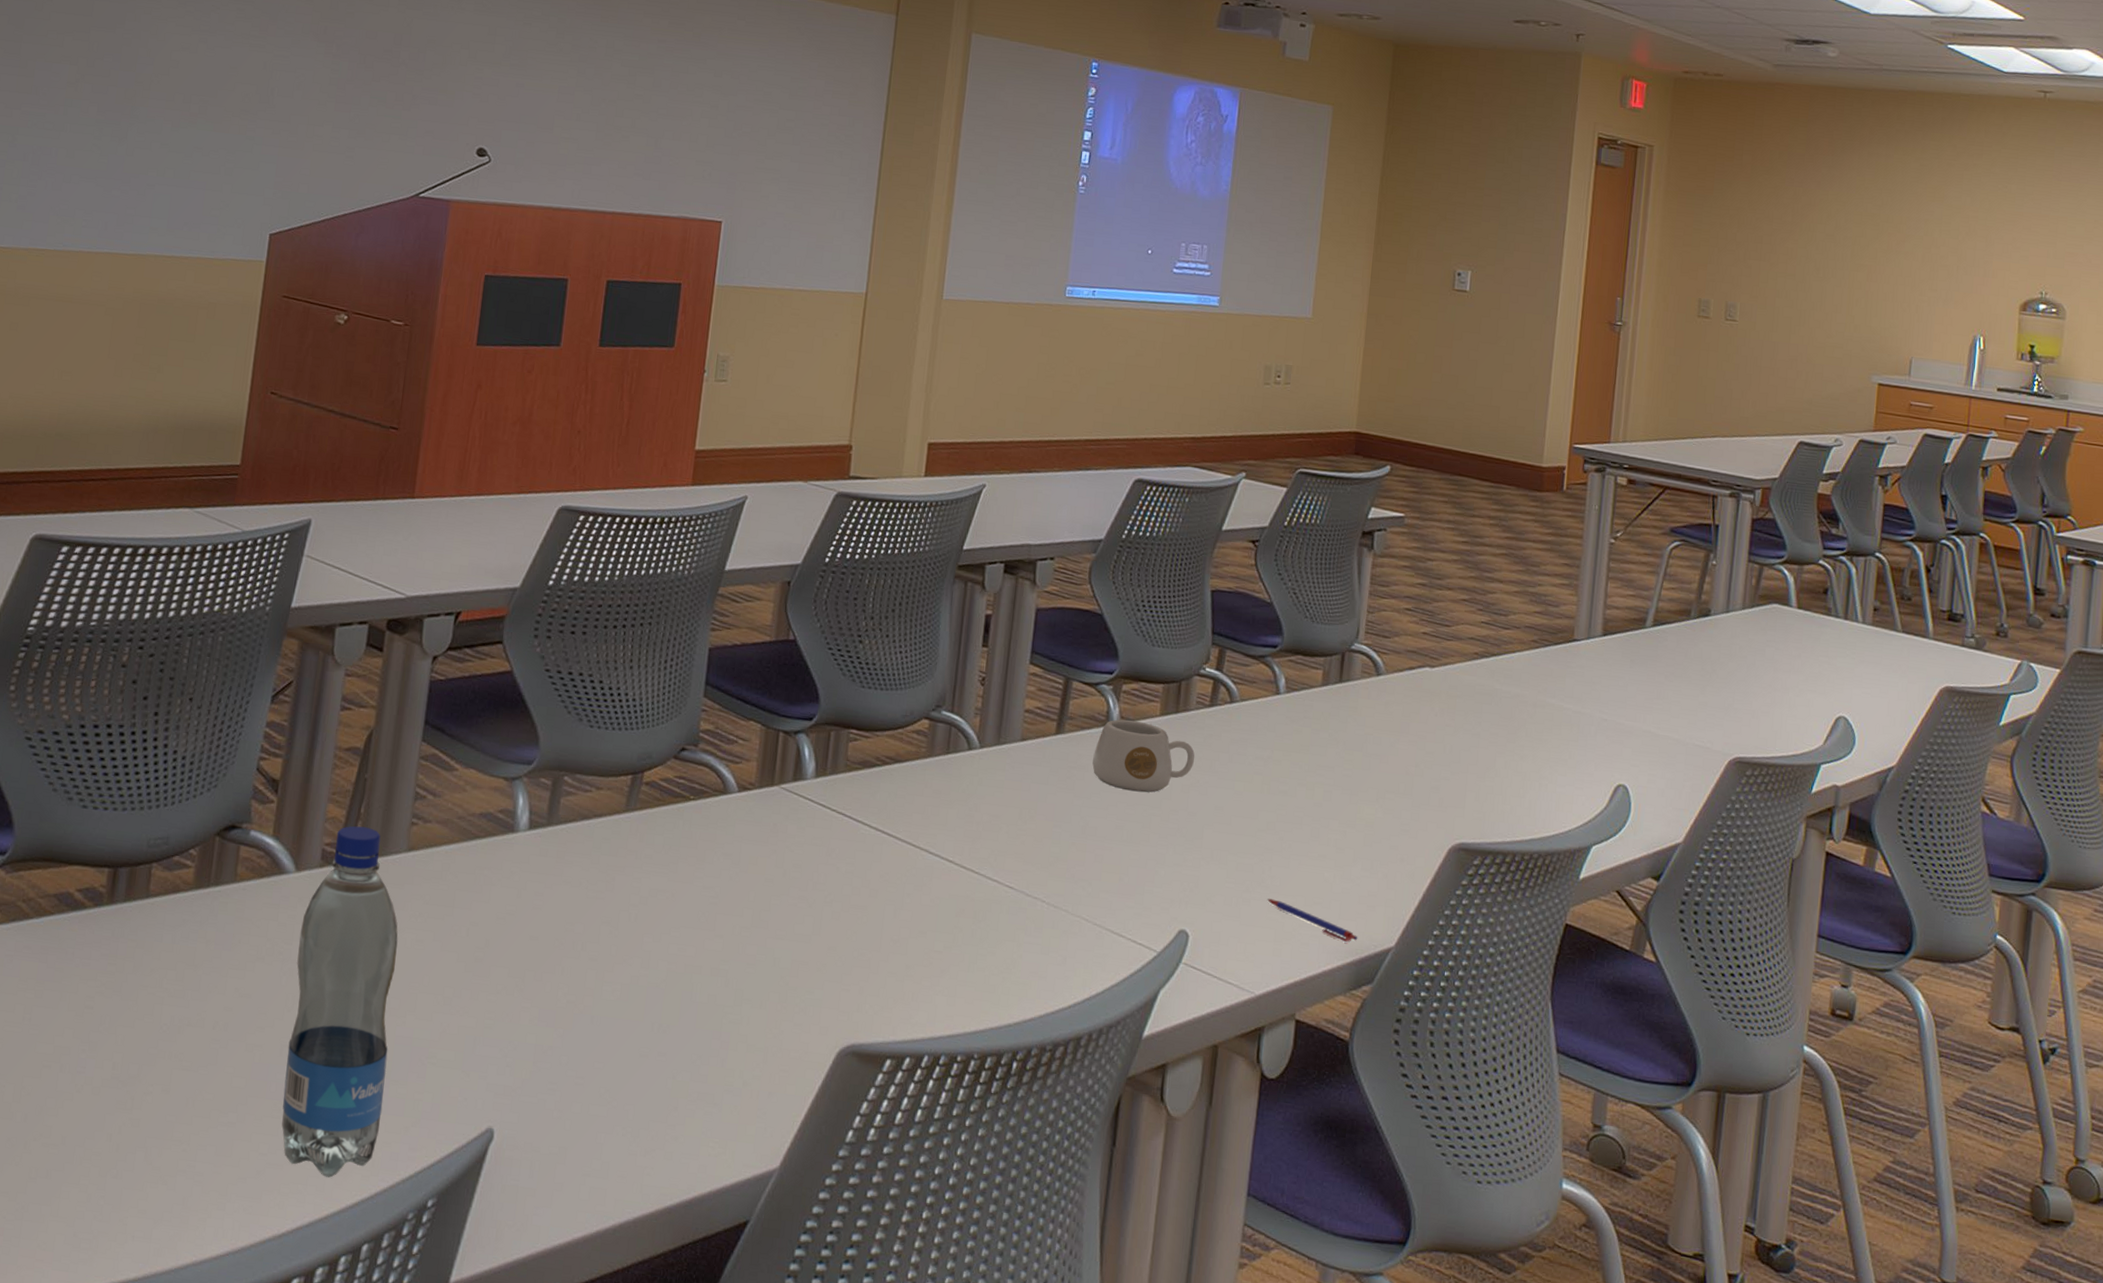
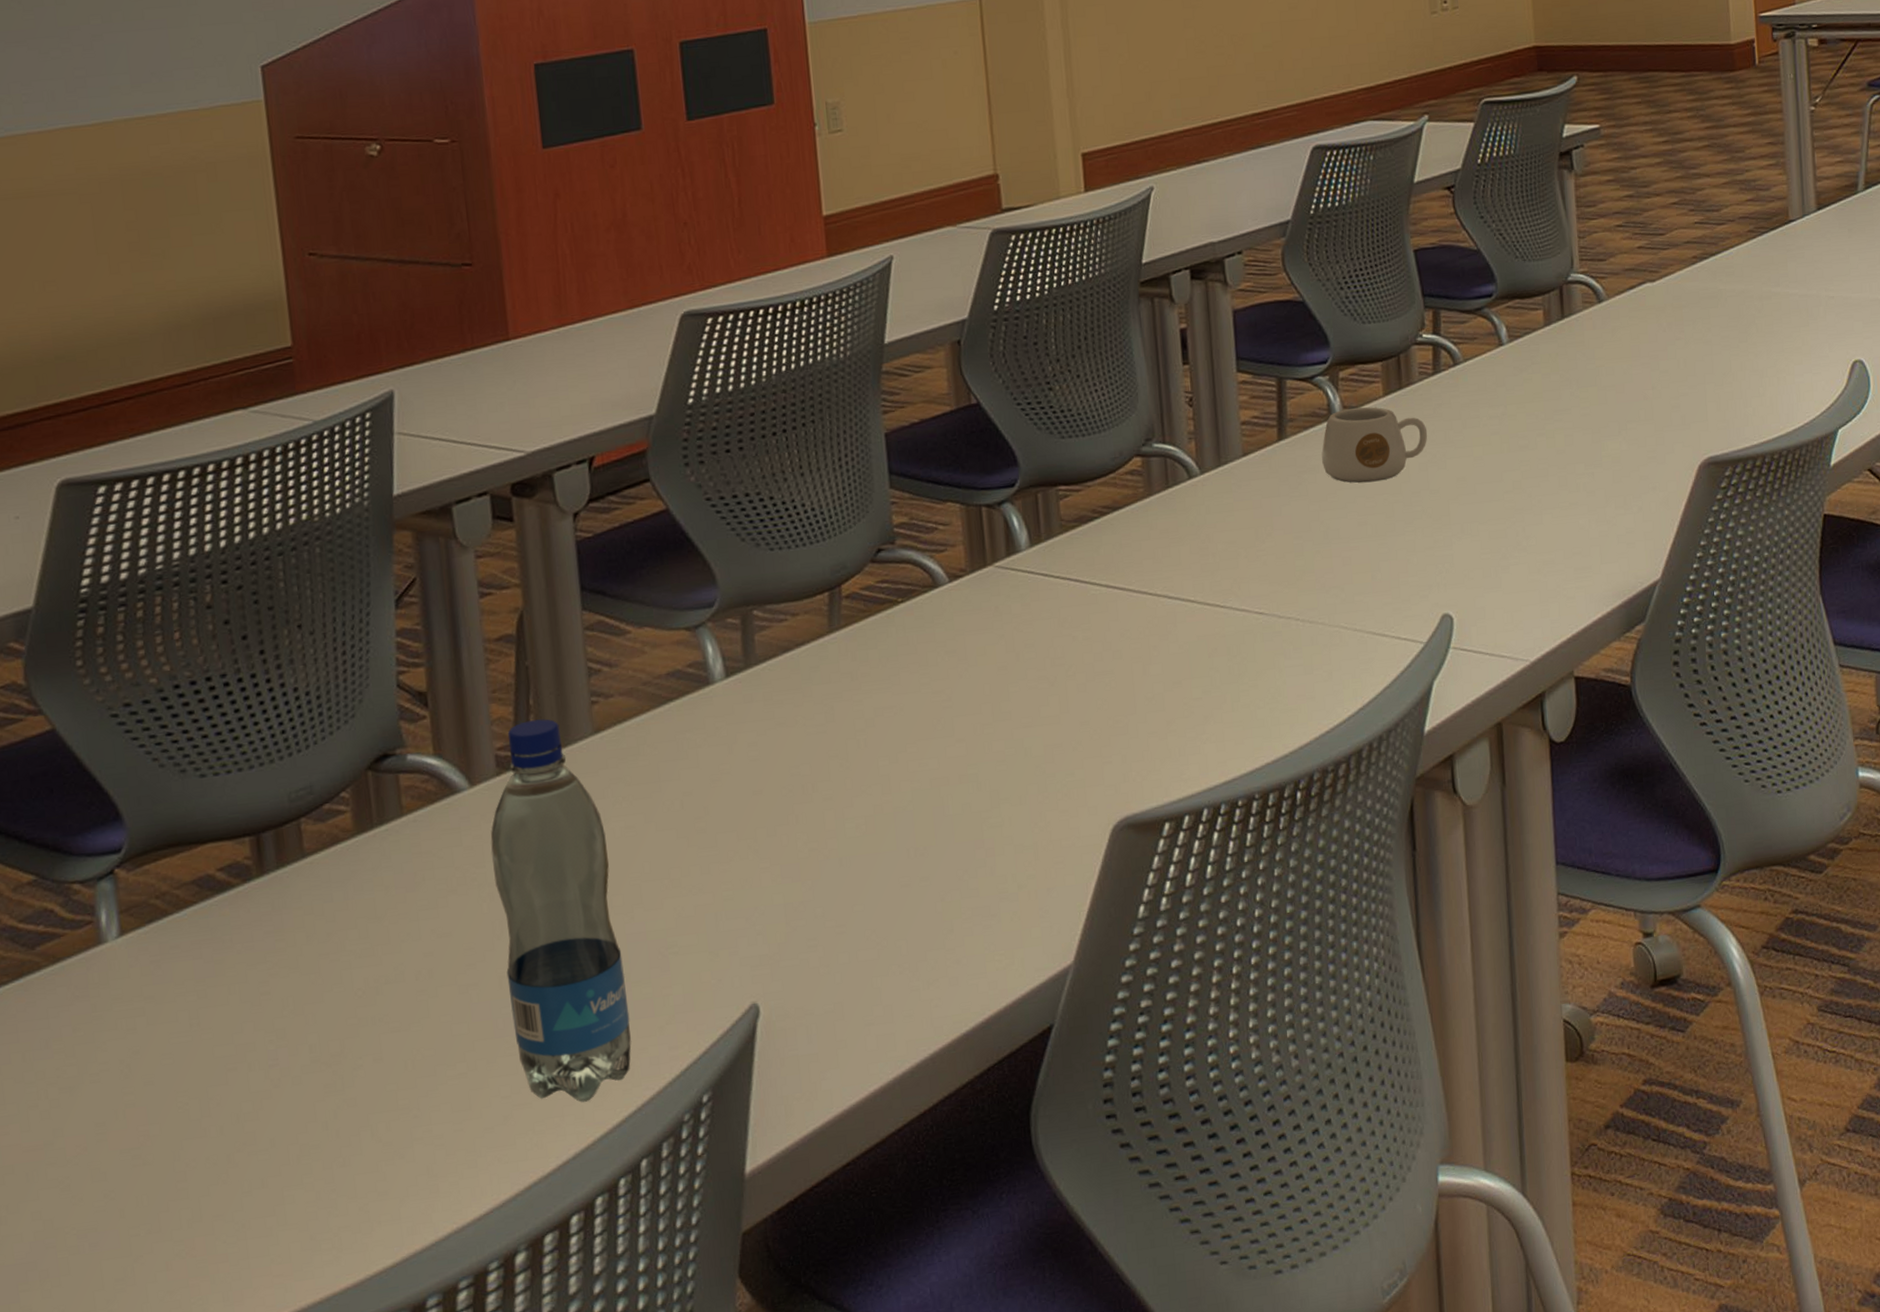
pen: present [1266,898,1358,943] -> none [1525,559,1623,587]

